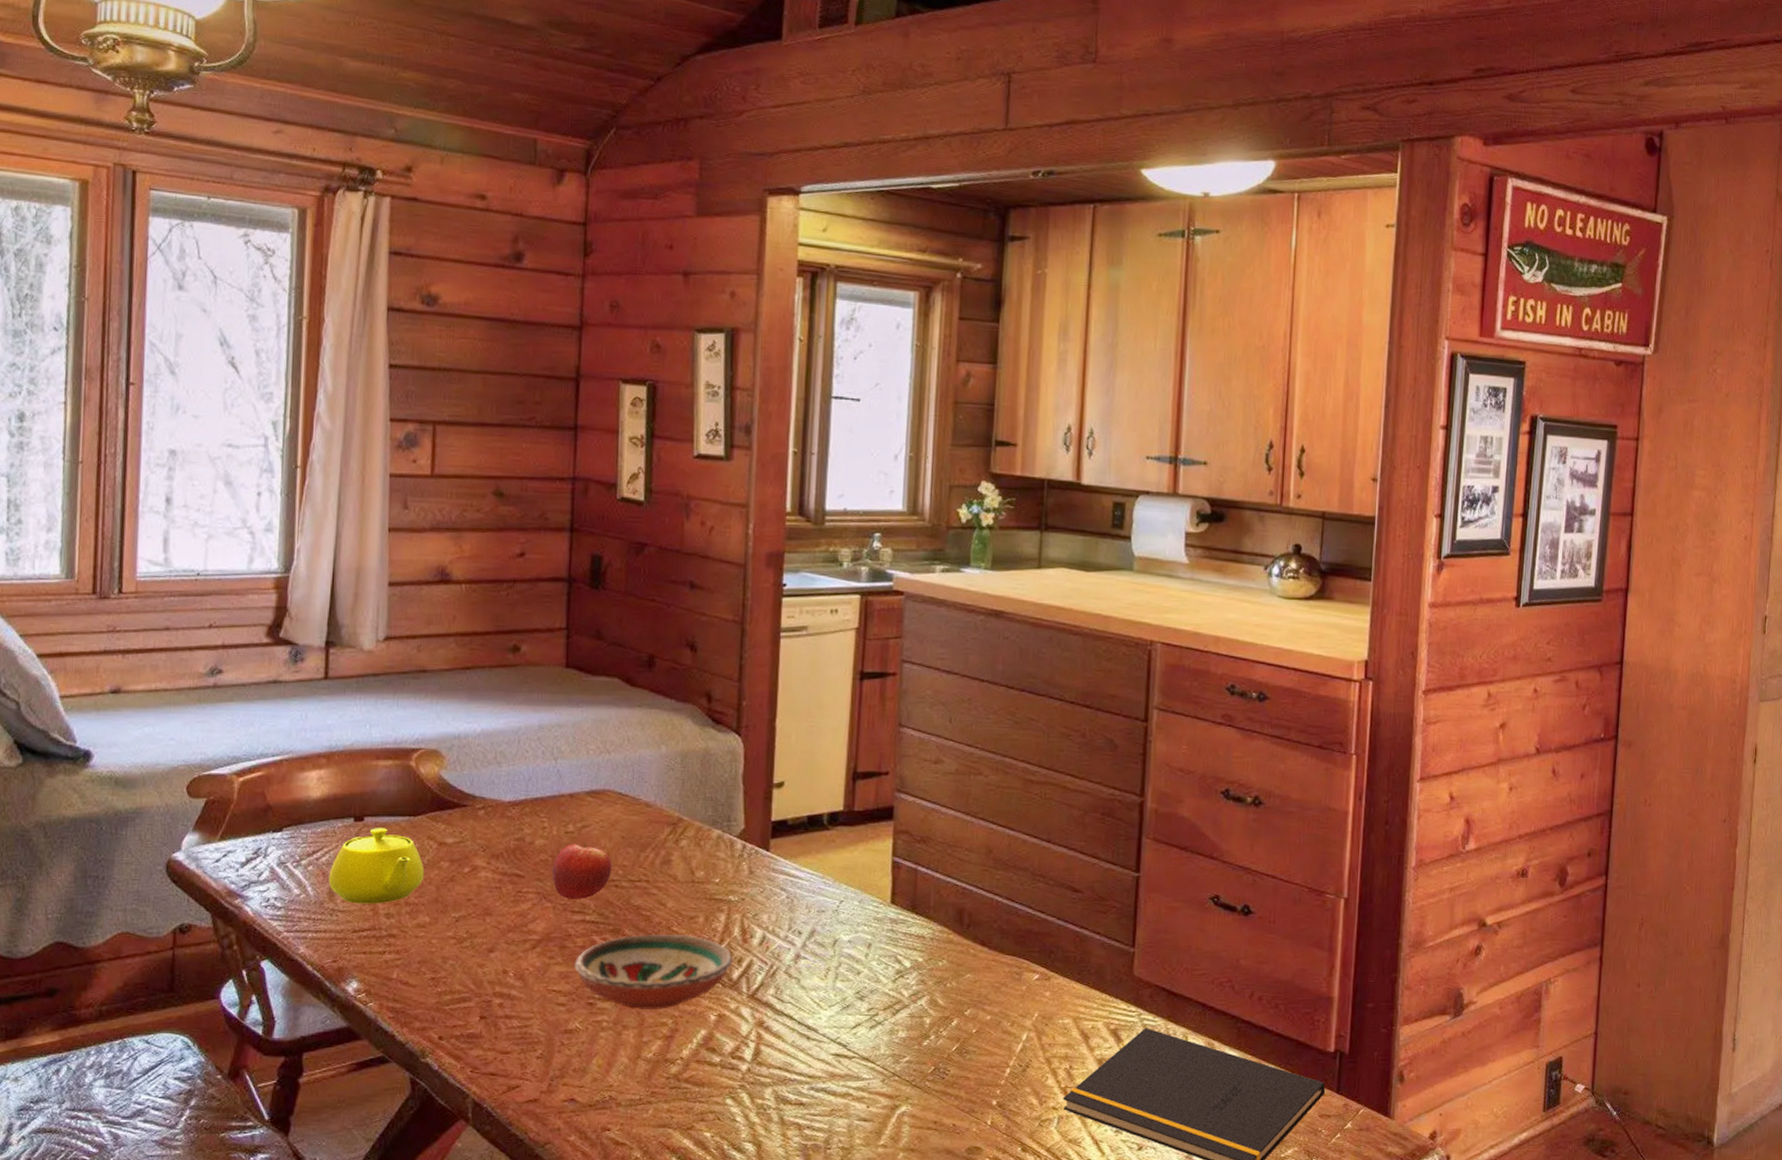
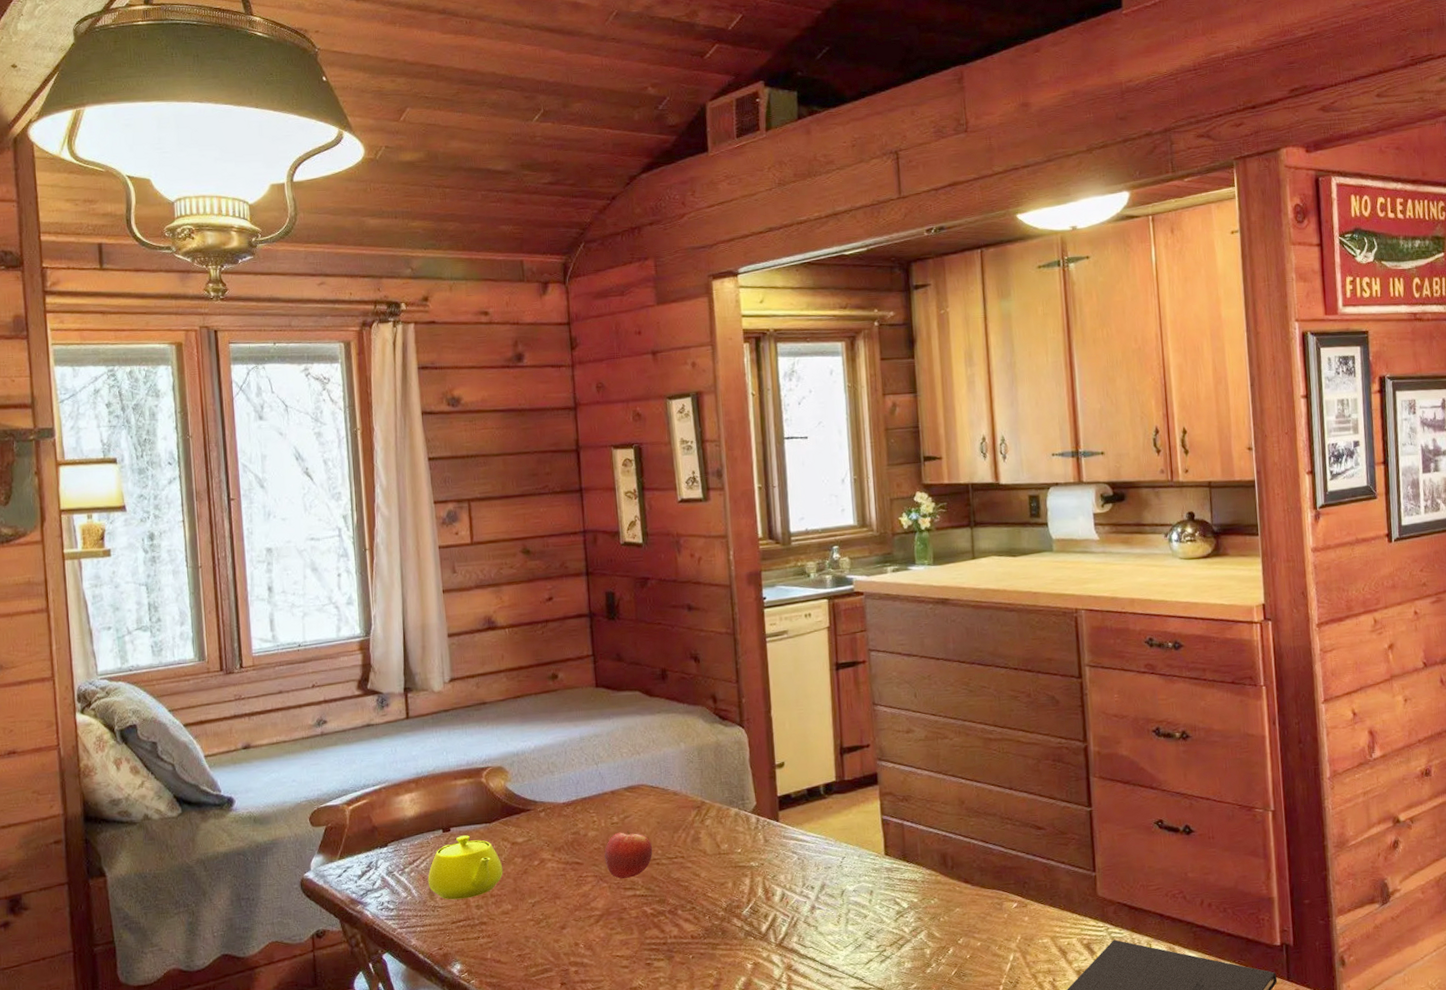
decorative bowl: present [574,933,733,1011] -> none [631,898,761,965]

